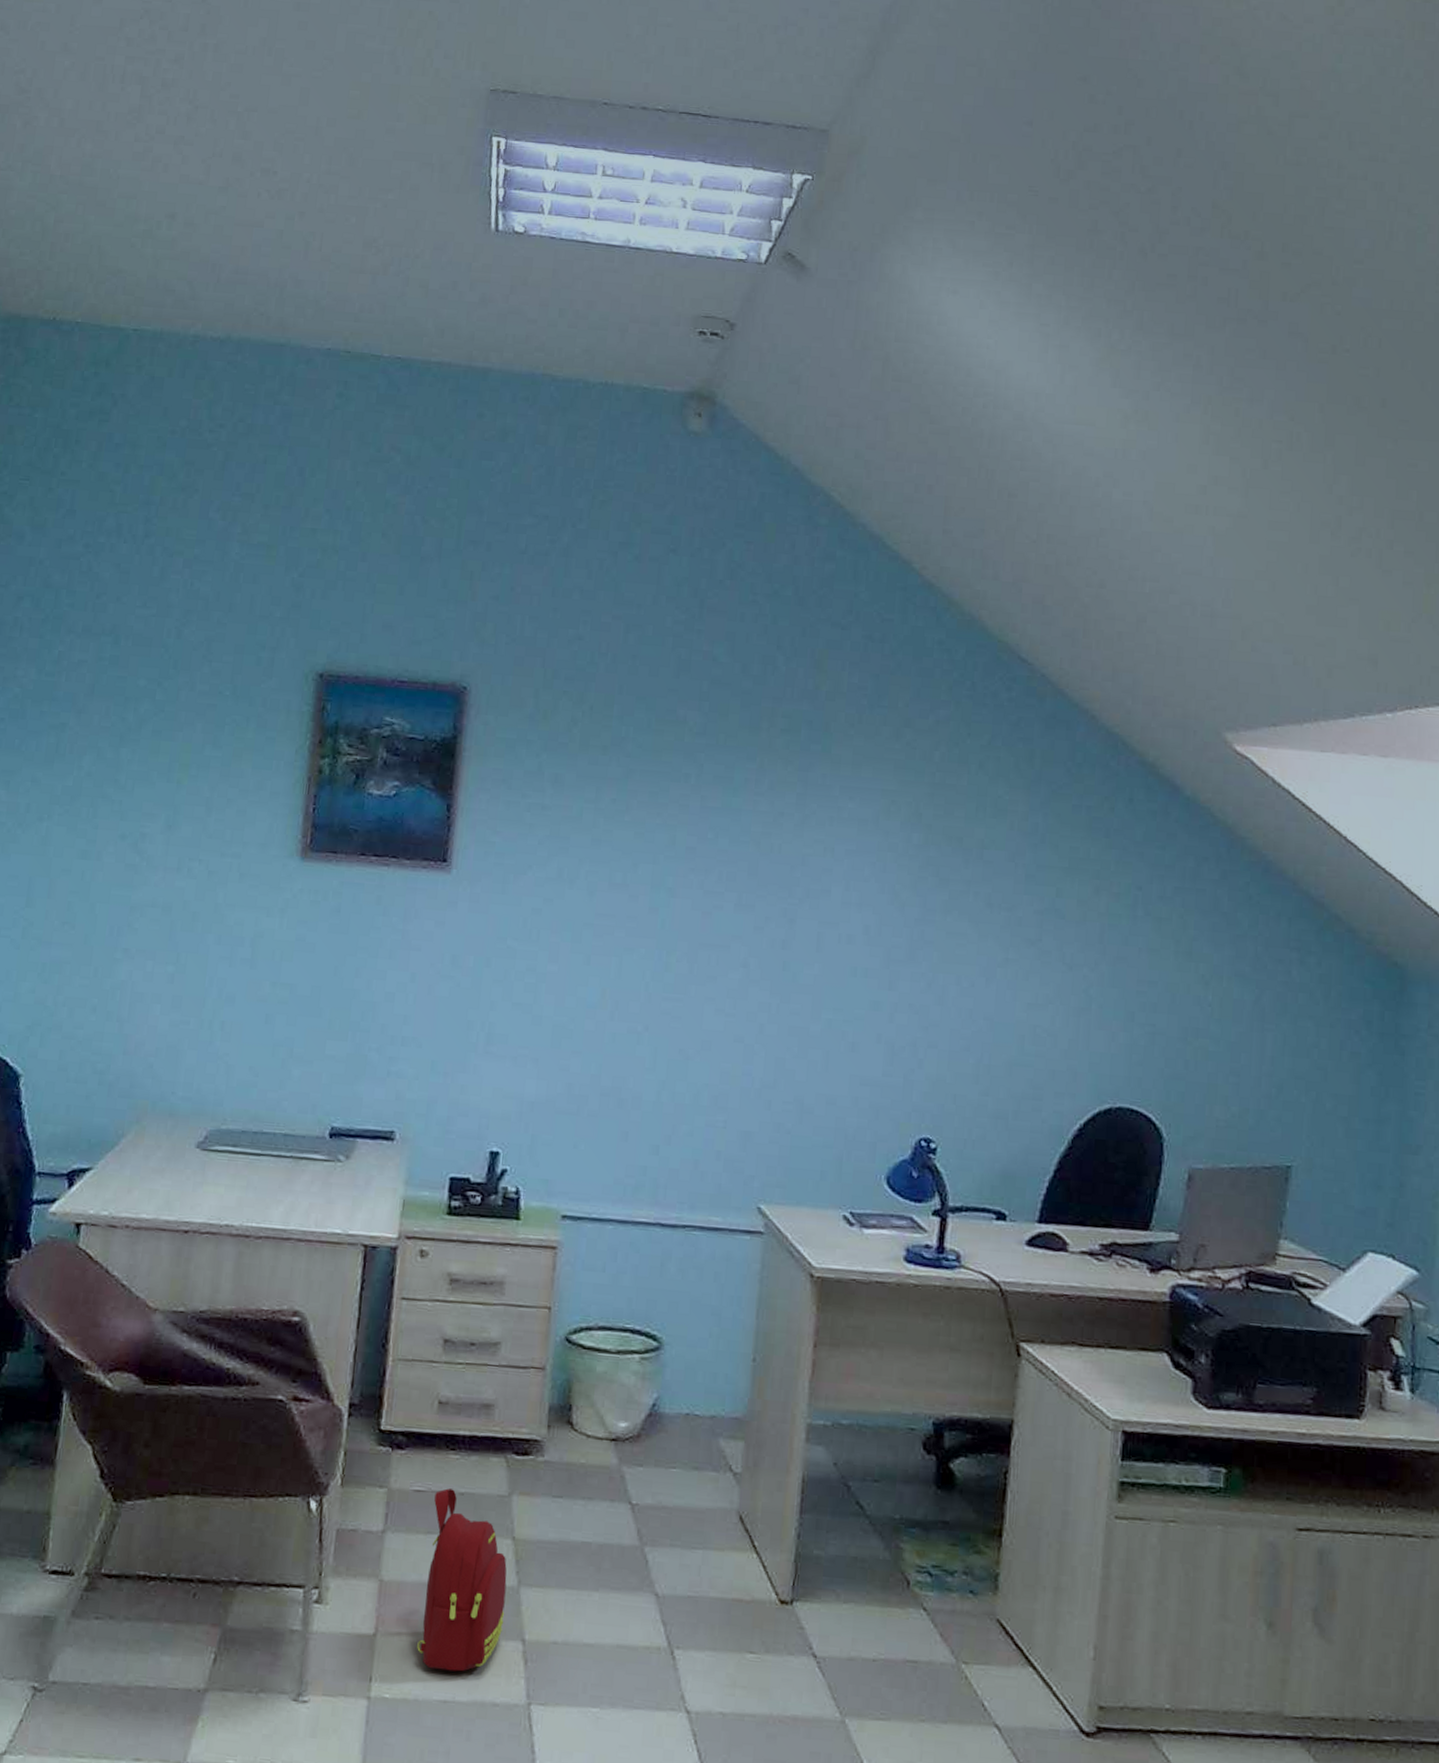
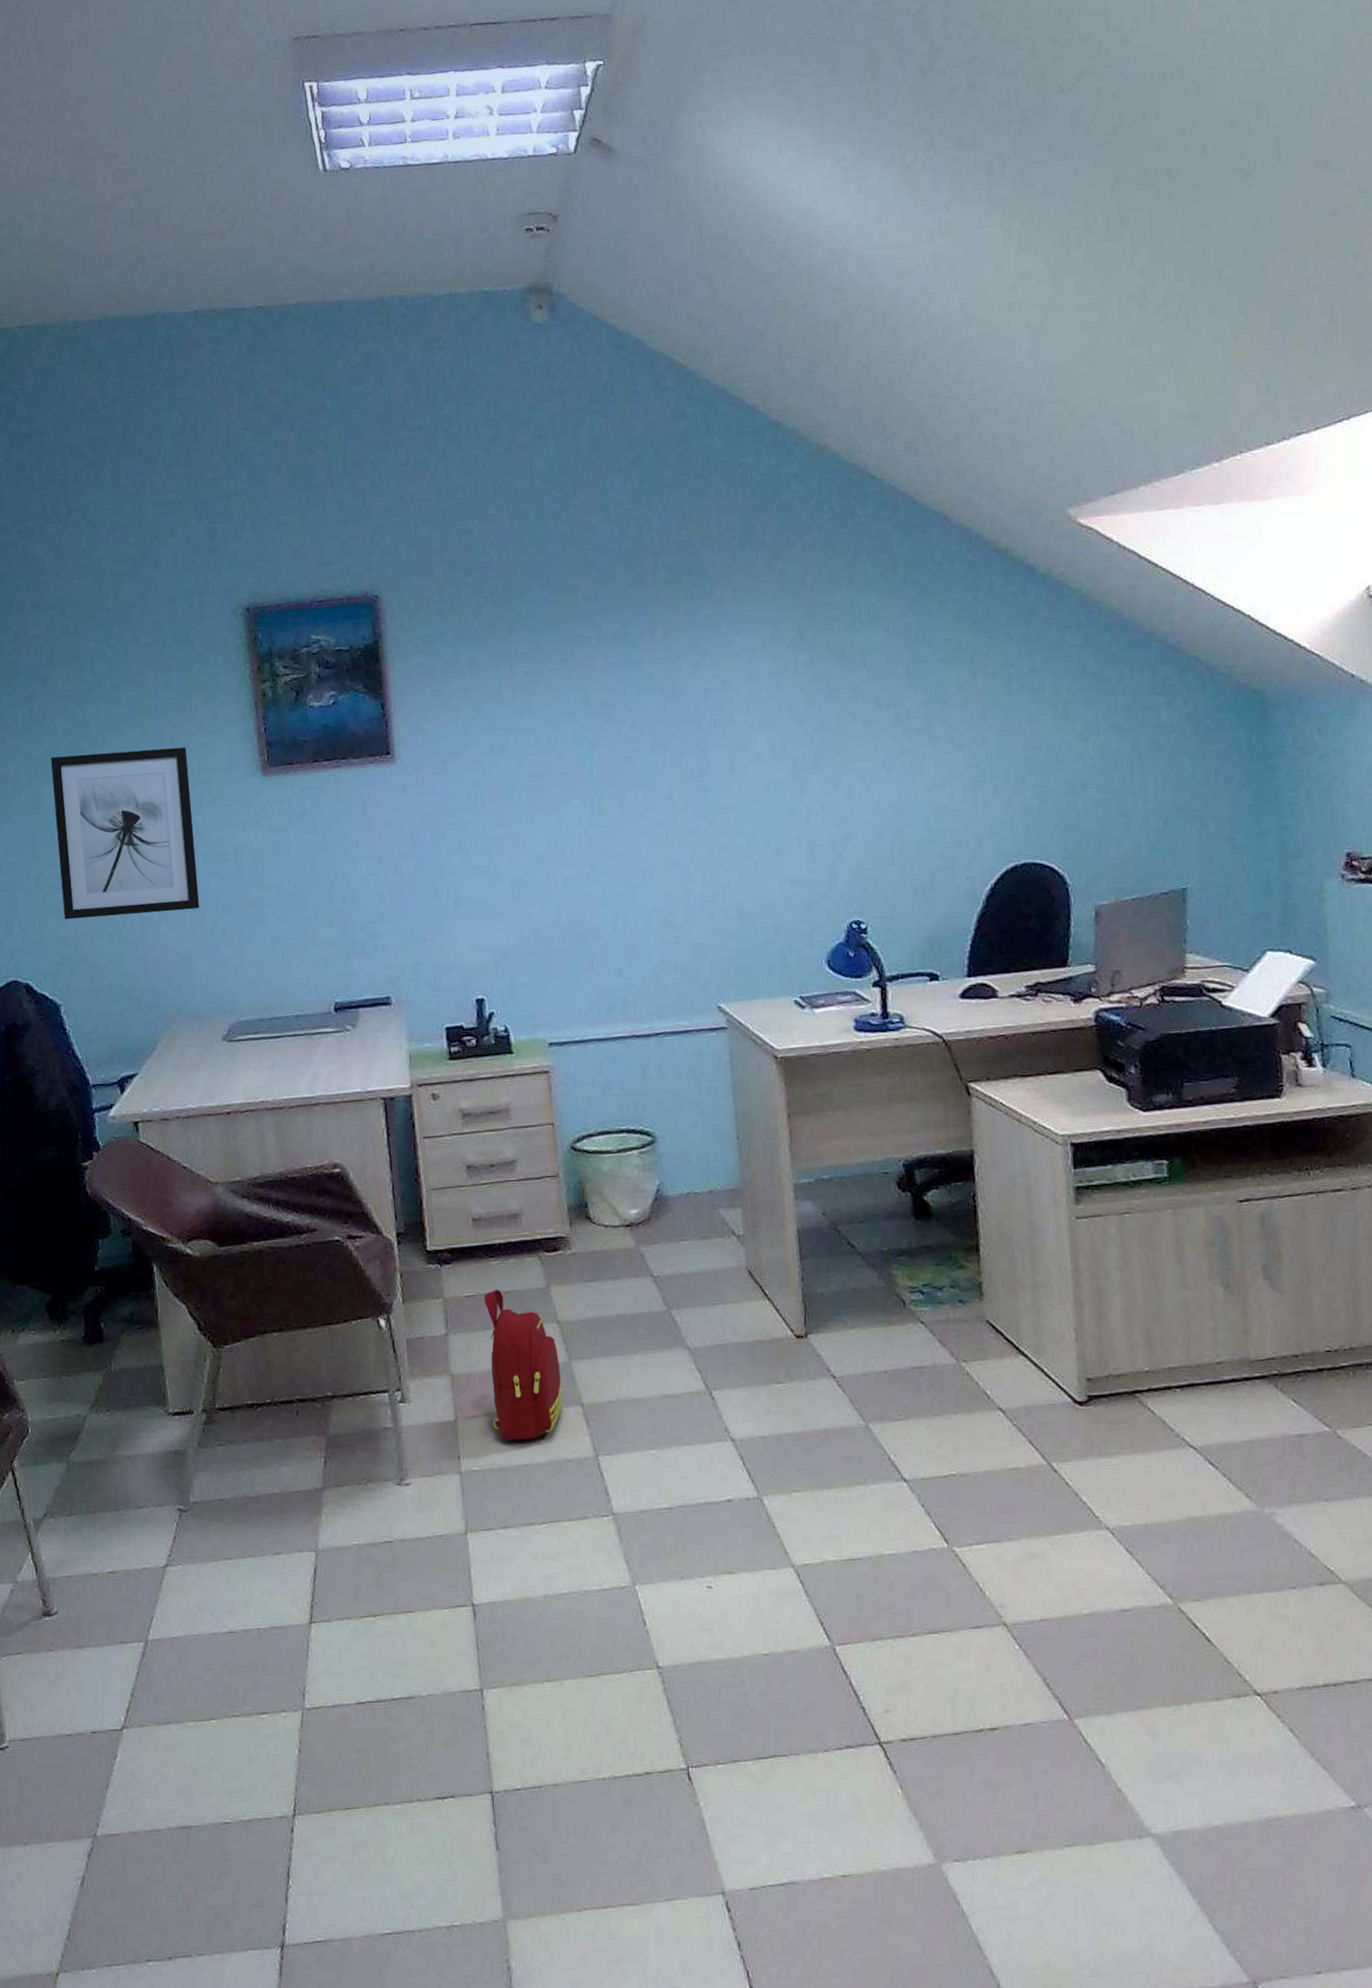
wall art: none [46,796,223,994] -> present [51,747,200,920]

